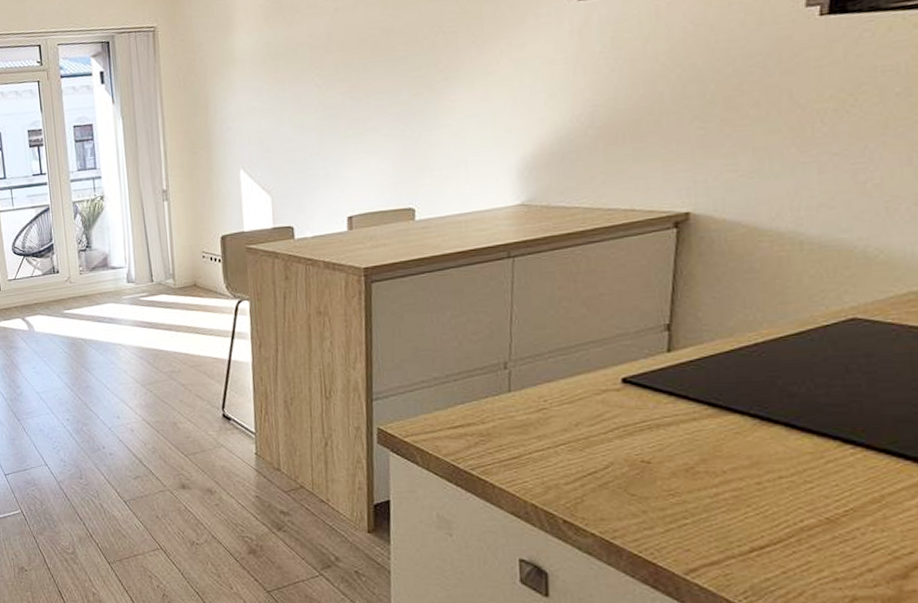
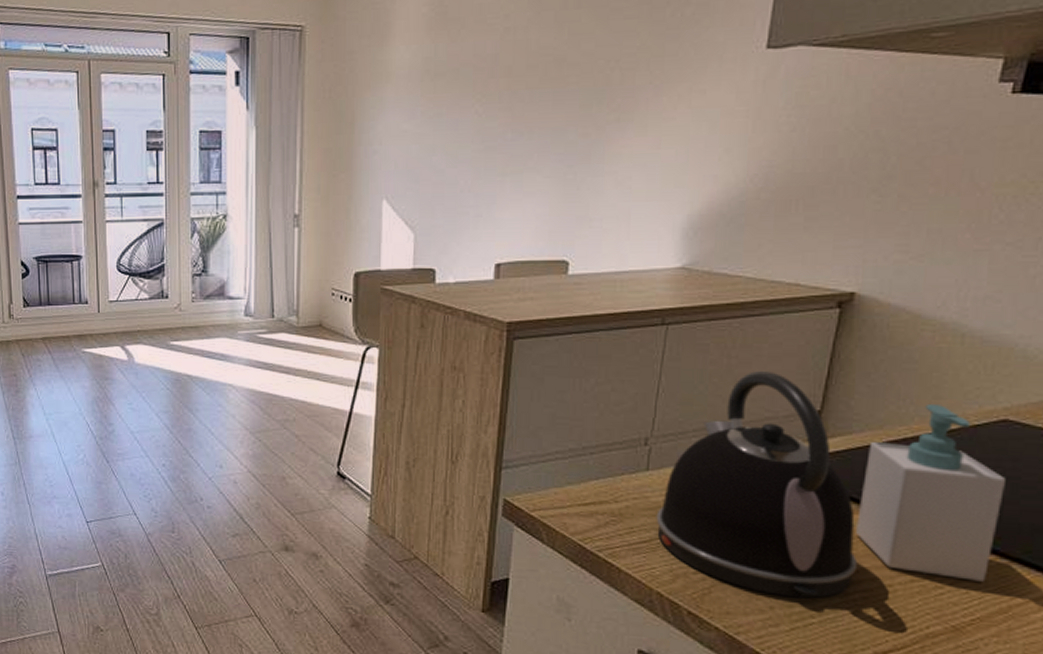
kettle: none [522,292,725,501] -> present [656,371,858,598]
soap bottle: none [718,308,862,474] -> present [856,403,1006,582]

